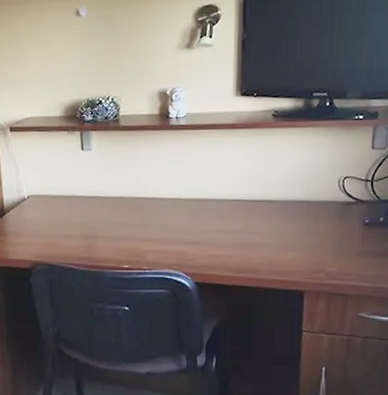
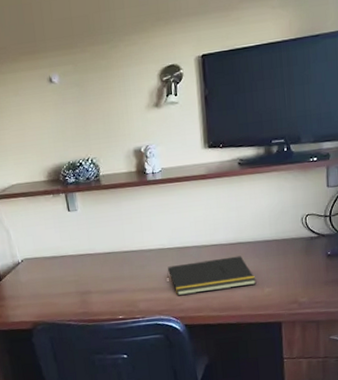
notepad: none [181,214,280,251] -> present [167,255,257,296]

